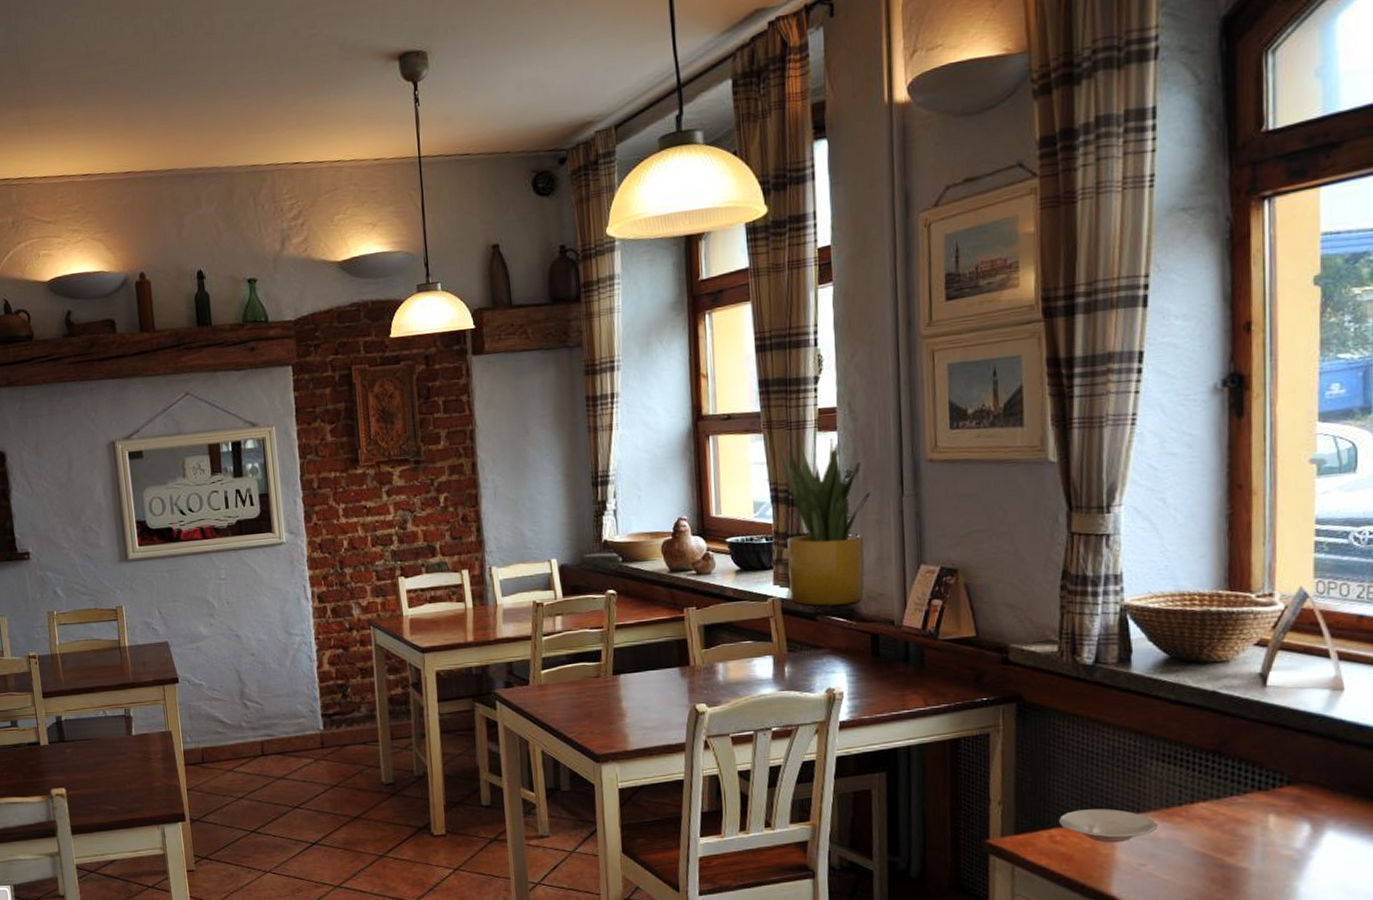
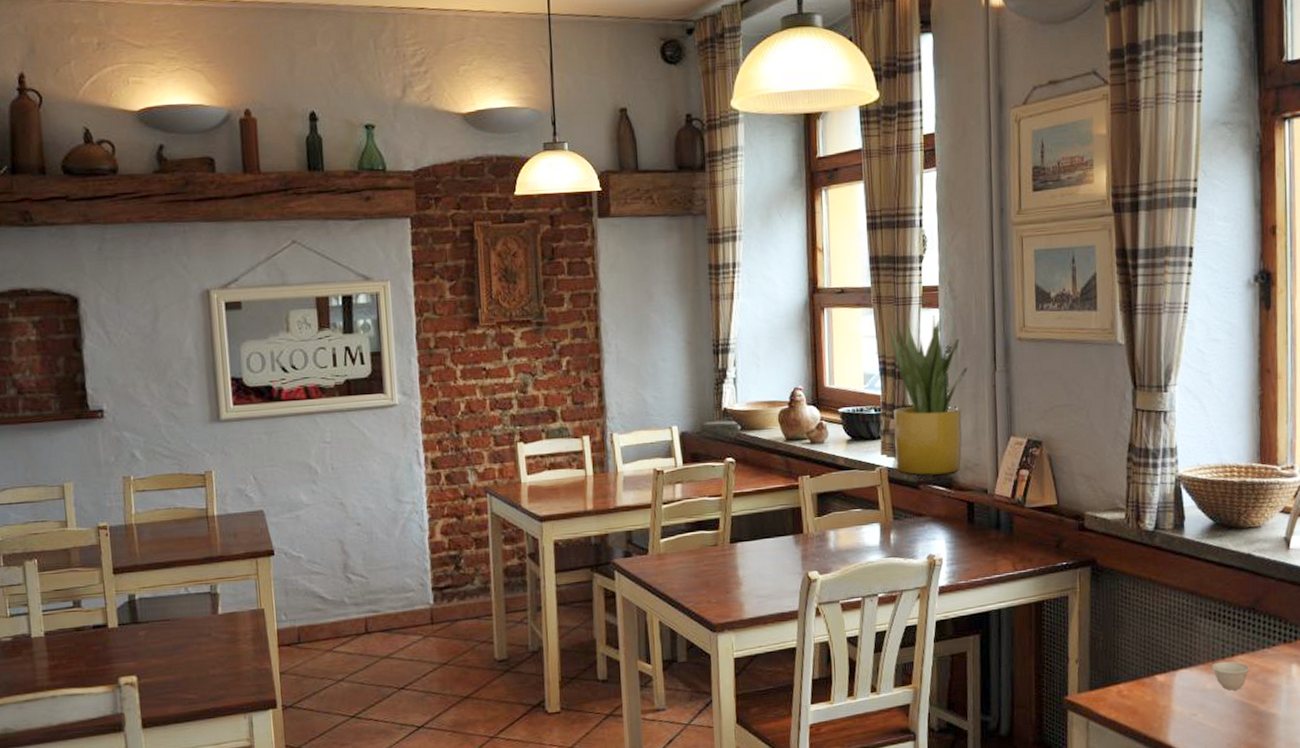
saucer: present [1058,808,1157,843] -> none [1125,663,1205,695]
teacup: none [1164,808,1214,840] -> present [1211,661,1250,690]

